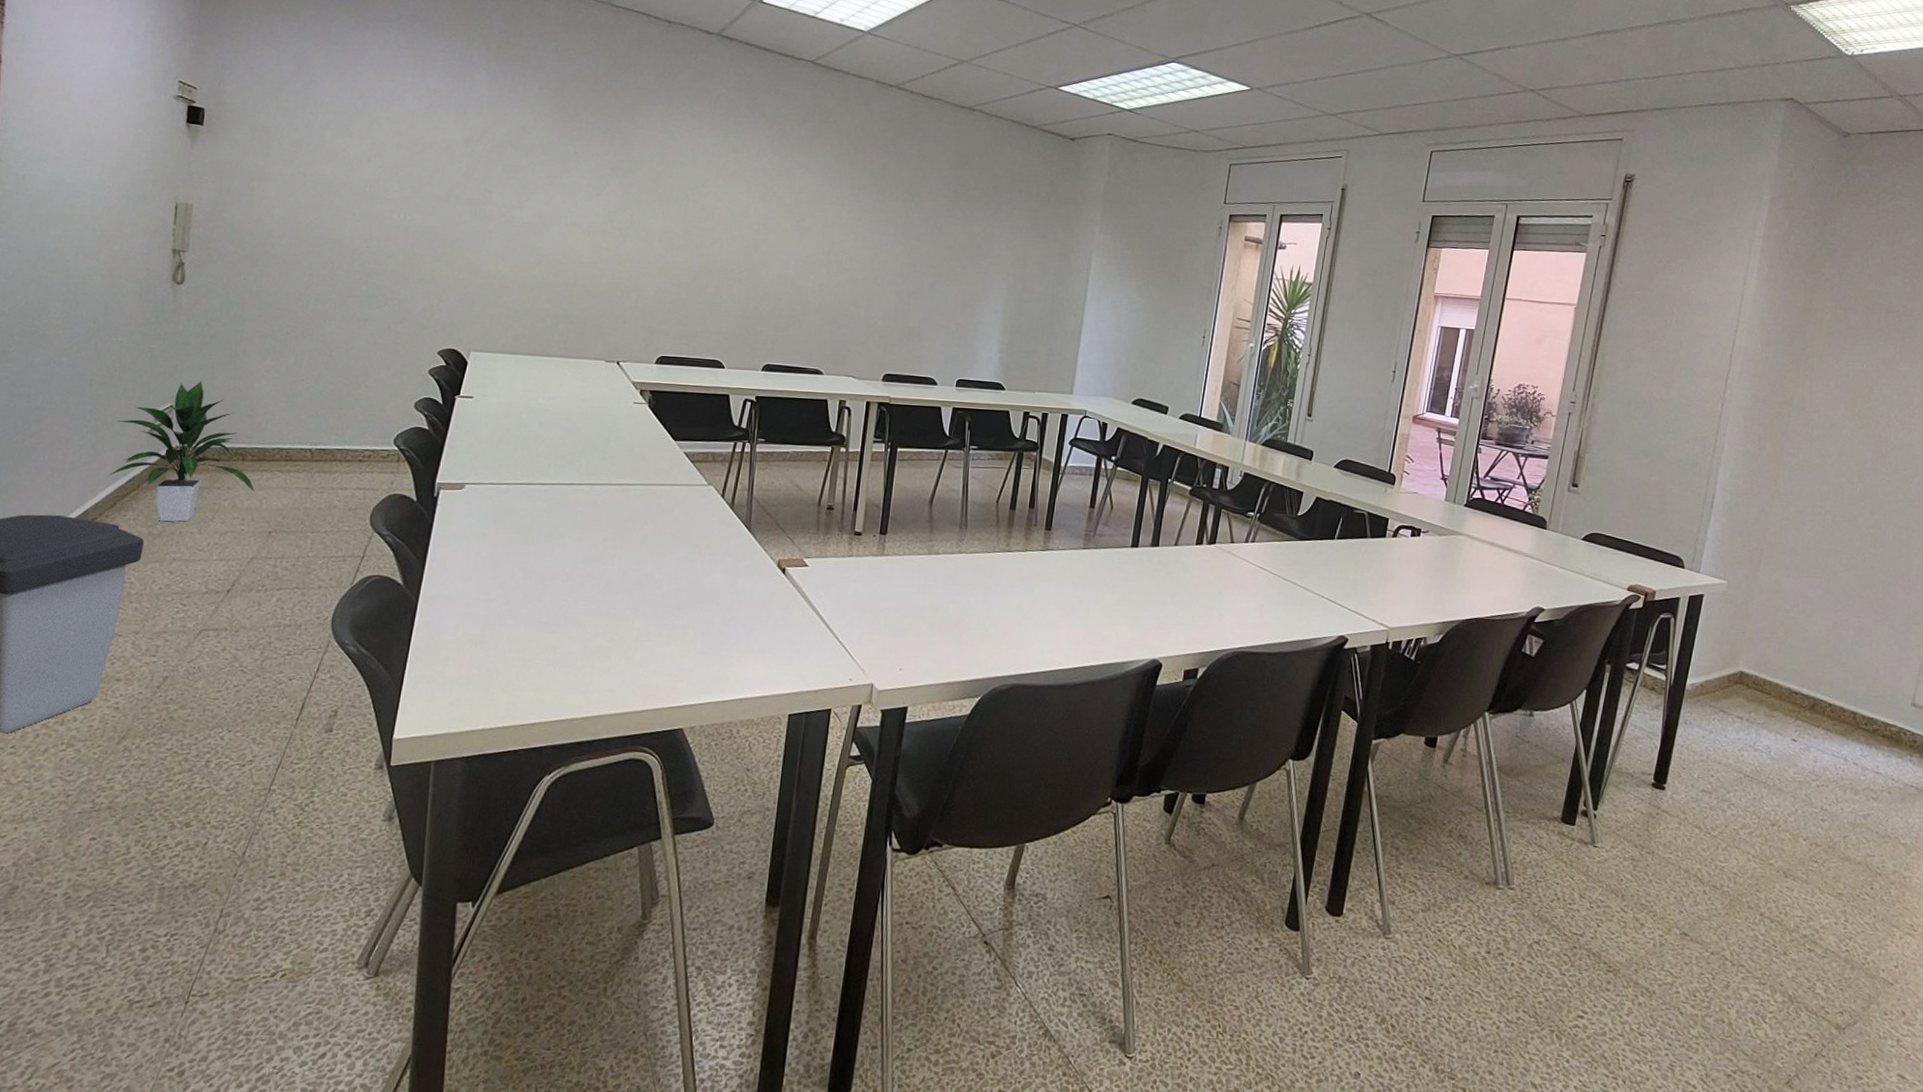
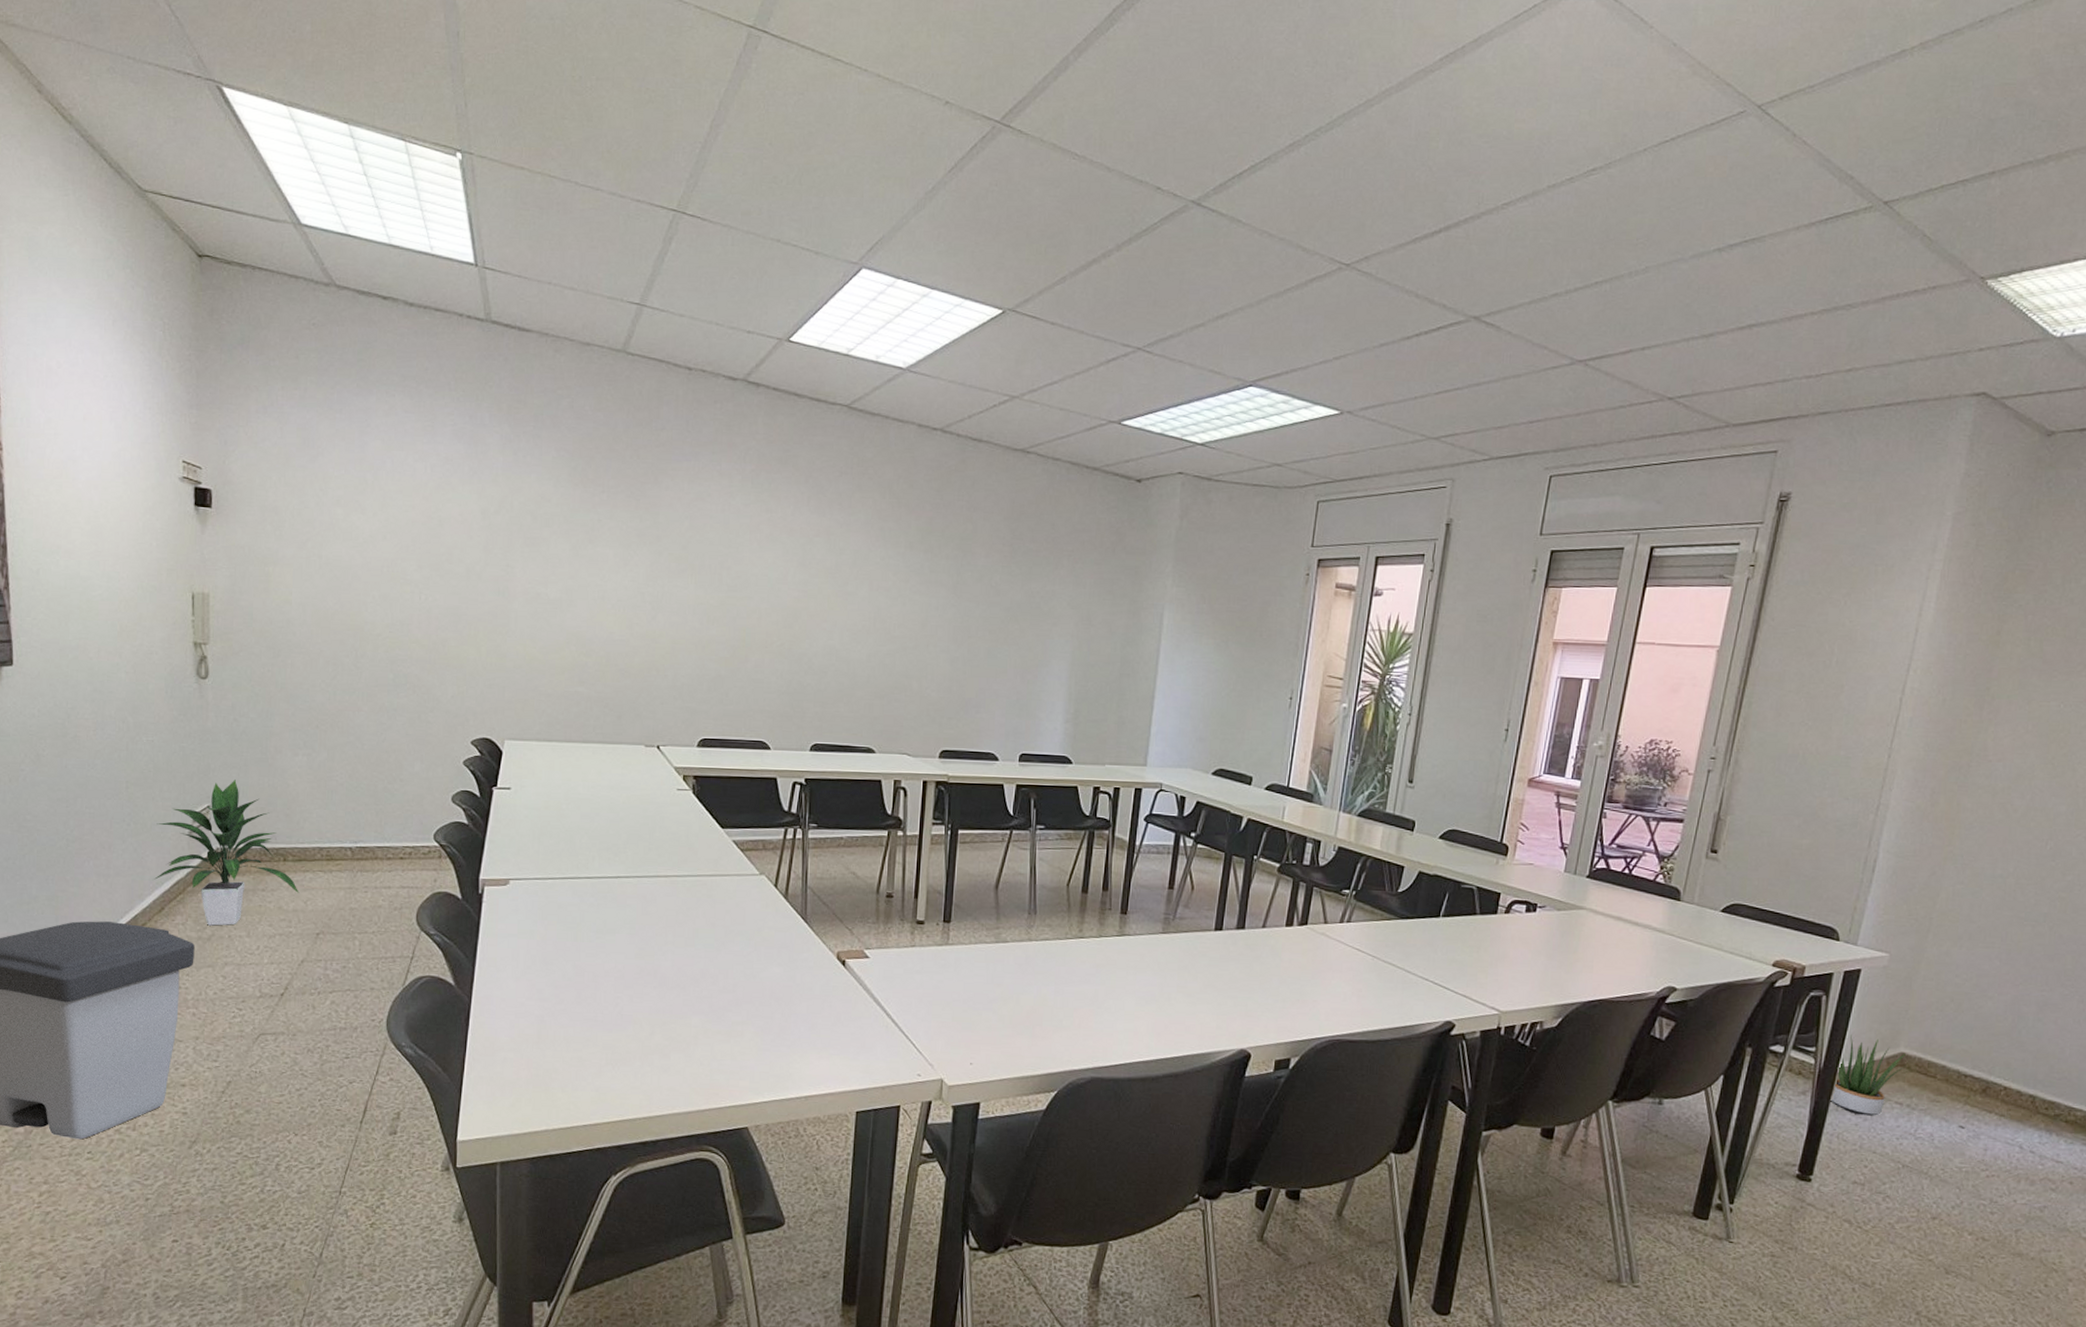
potted plant: none [1679,654,1744,729] -> present [1829,1034,1906,1116]

